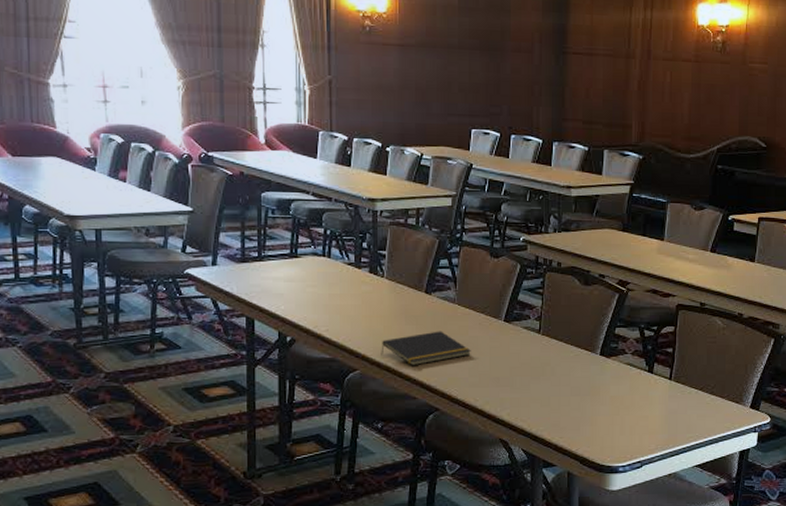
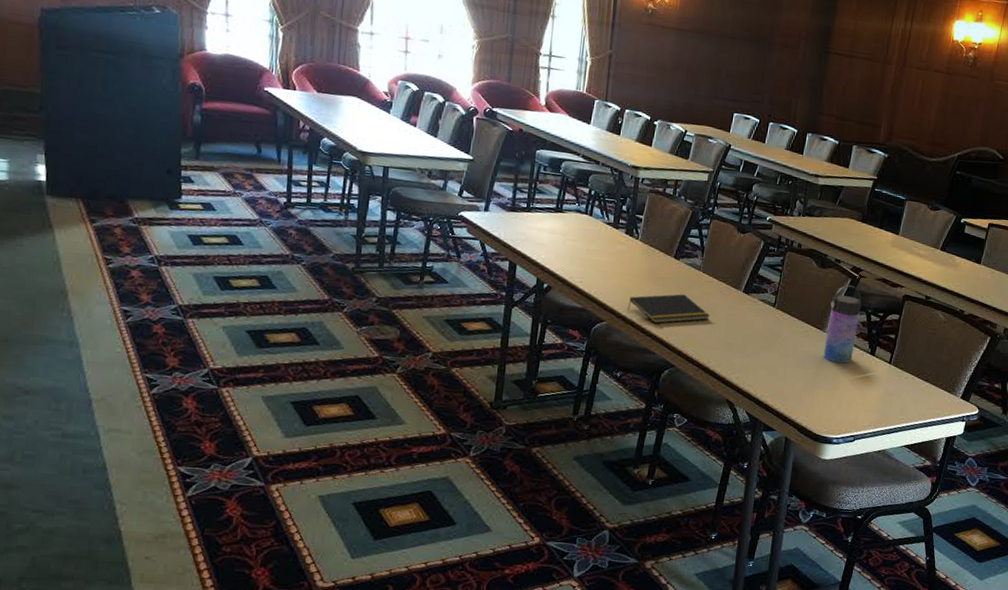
water bottle: none [598,300,634,386] -> present [823,284,863,364]

